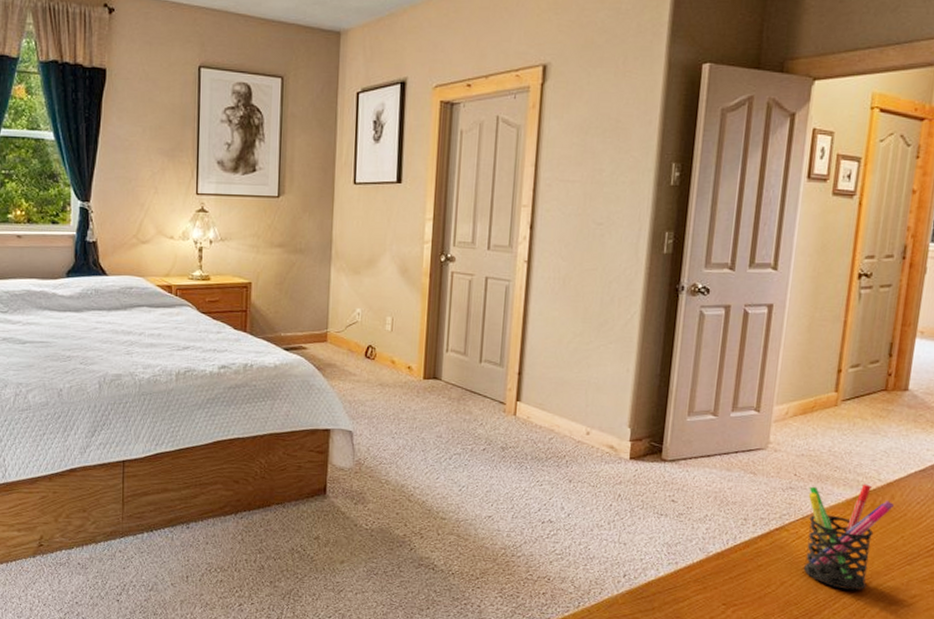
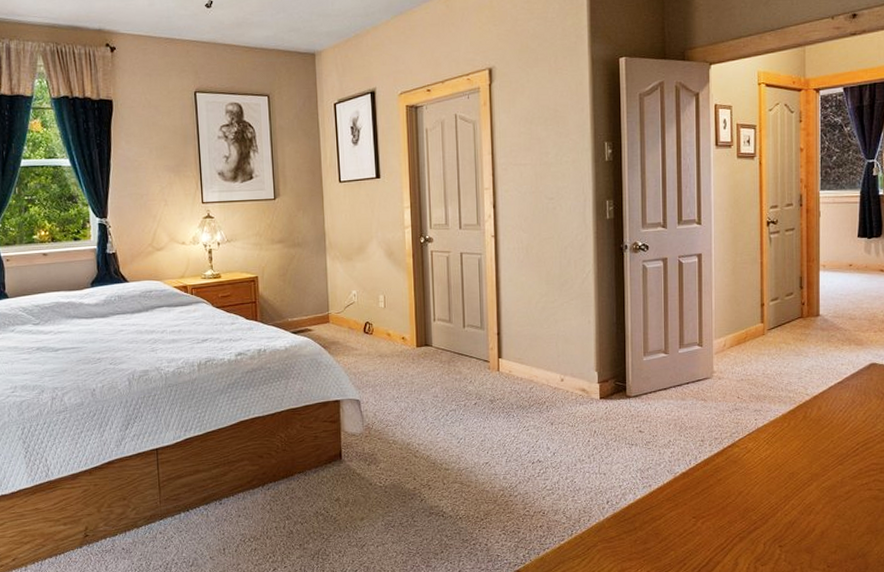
pen holder: present [803,483,894,591] -> none [751,399,821,493]

